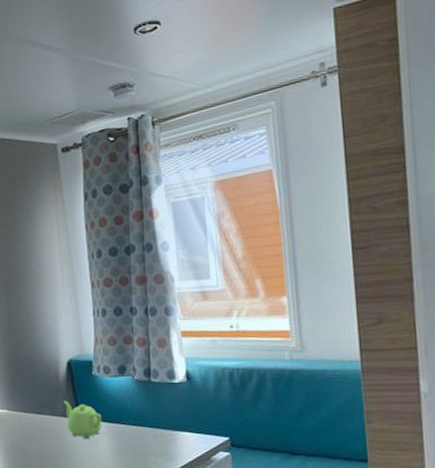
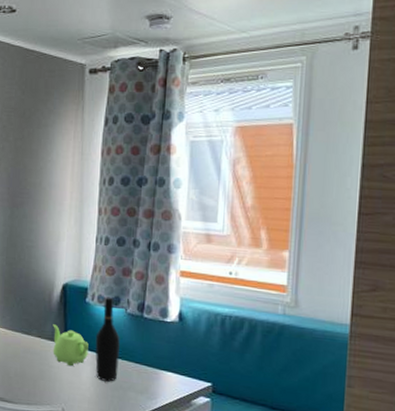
wine bottle: none [107,367,135,449] -> present [95,297,120,382]

